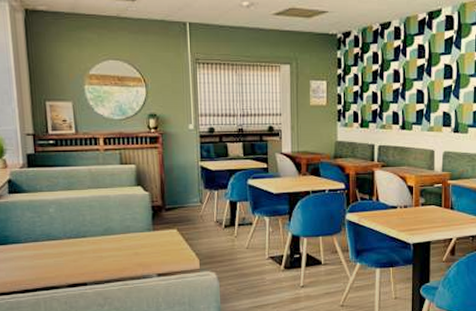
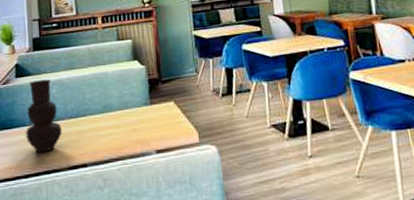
vase: none [20,198,61,270] -> present [25,79,62,153]

